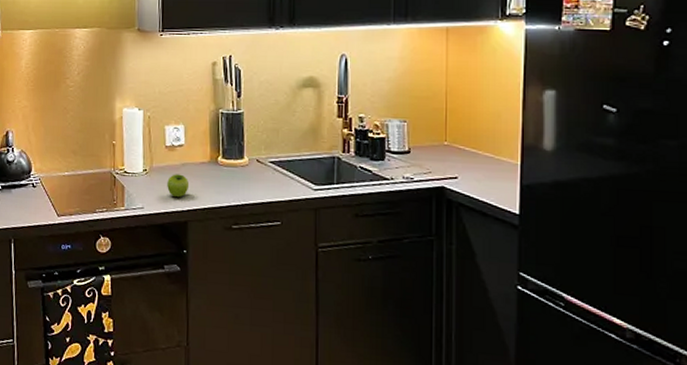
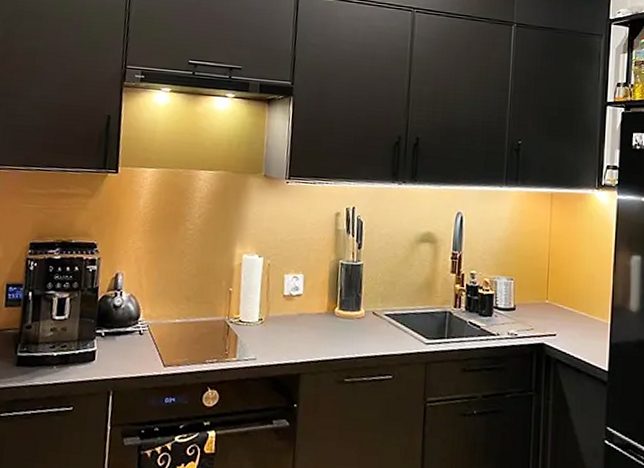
fruit: present [167,174,188,198] -> none [282,324,304,349]

